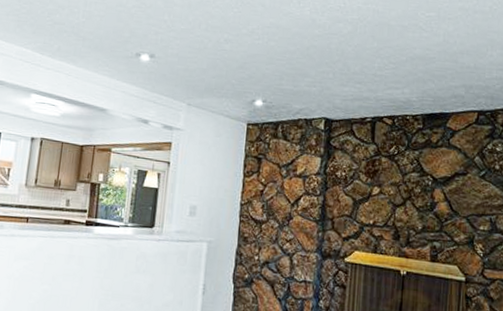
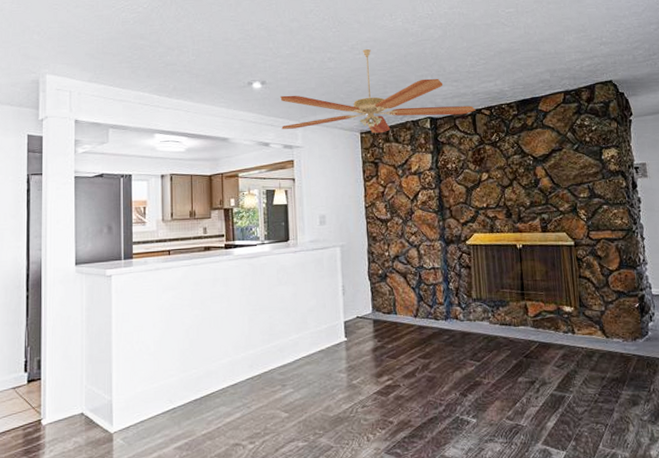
ceiling fan: none [164,35,377,128] -> present [280,49,476,134]

